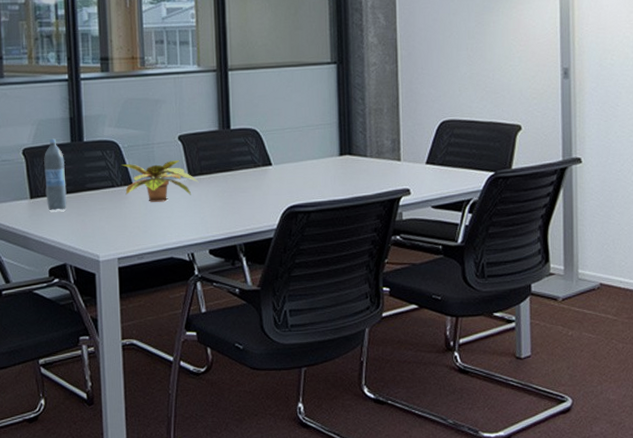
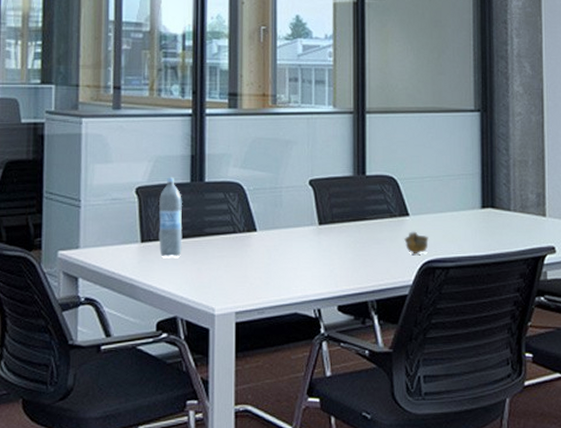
plant: present [121,160,199,202] -> none [245,206,329,251]
cup: none [268,178,291,201] -> present [404,230,429,254]

